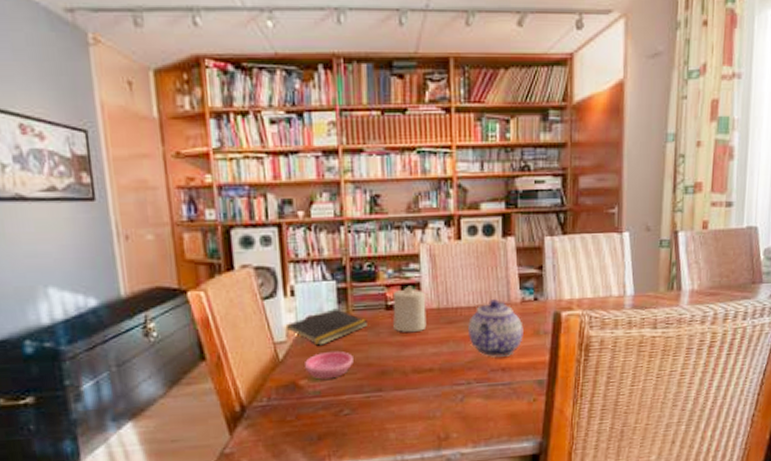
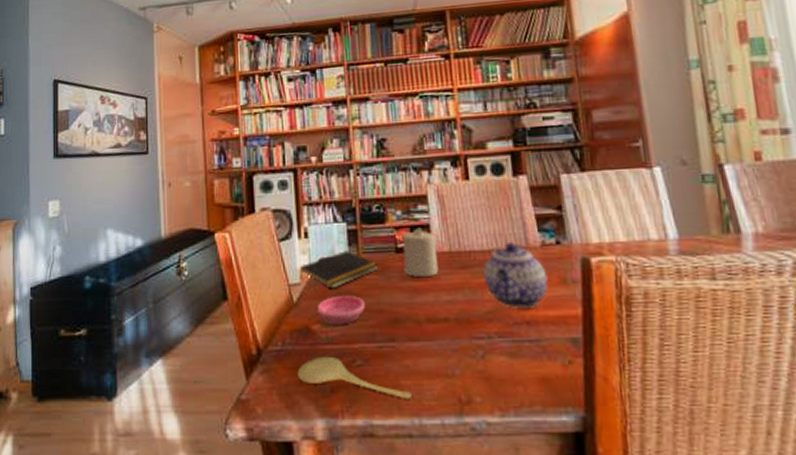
spoon: none [284,408,396,441] -> present [297,356,412,399]

